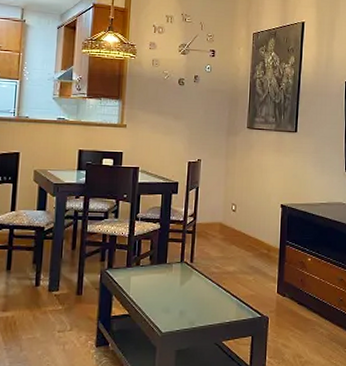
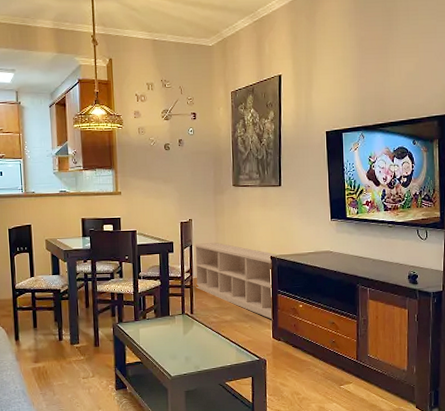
shelving unit: none [198,186,288,273] -> present [194,243,277,320]

